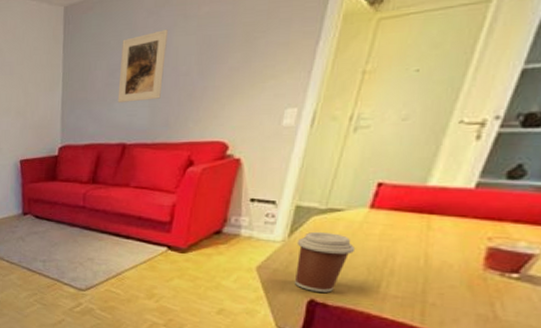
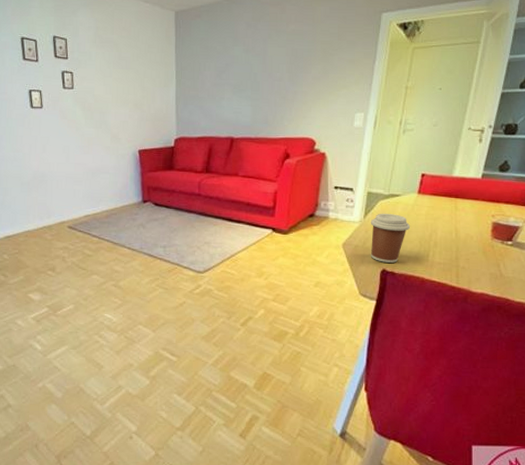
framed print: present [117,30,168,102] -> none [225,41,263,101]

